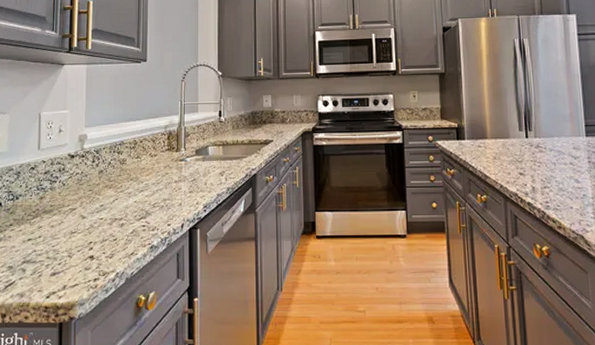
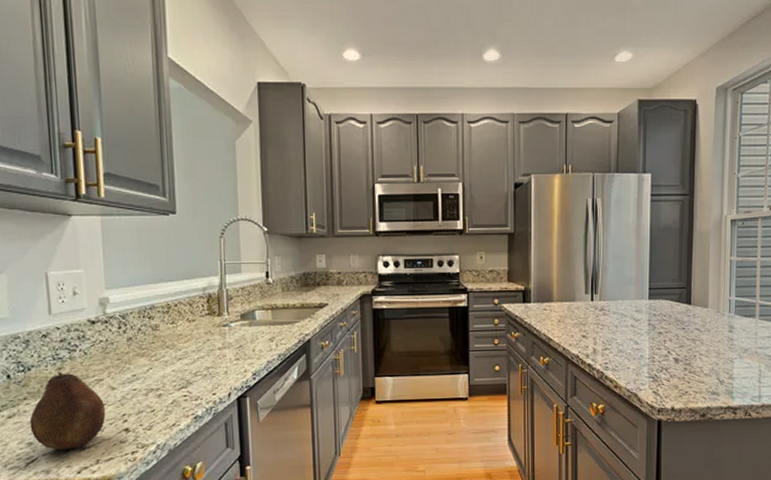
fruit: none [12,201,76,274] -> present [29,372,106,450]

